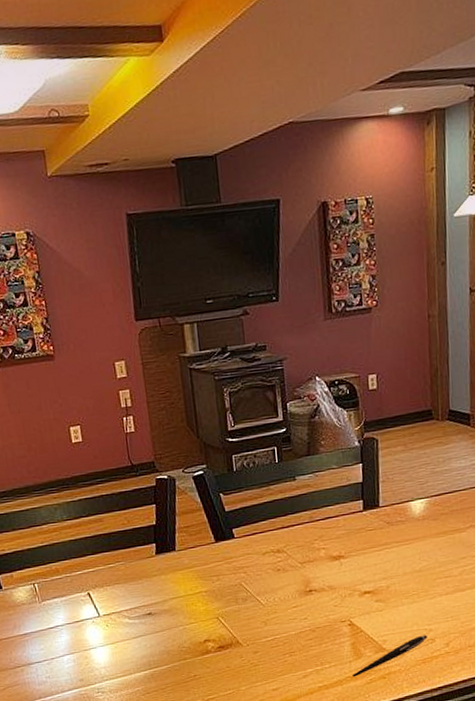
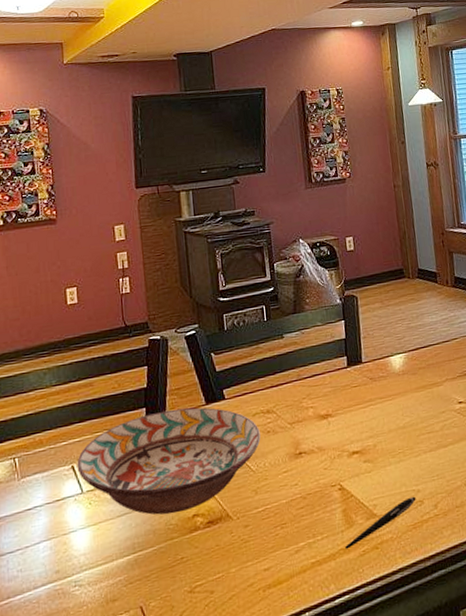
decorative bowl: none [92,545,271,639] -> present [77,407,261,515]

